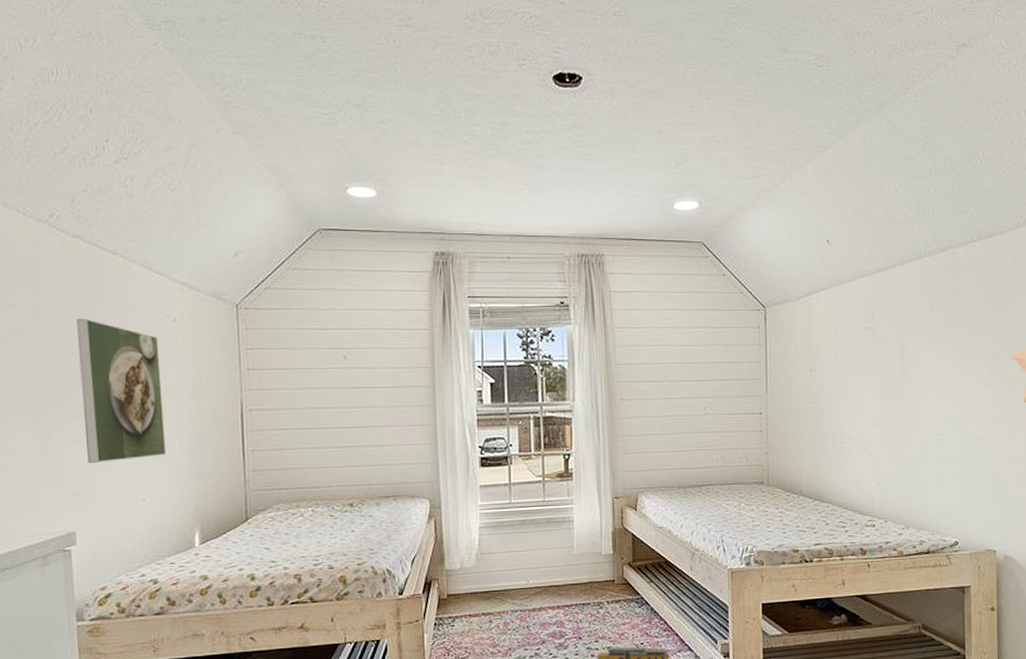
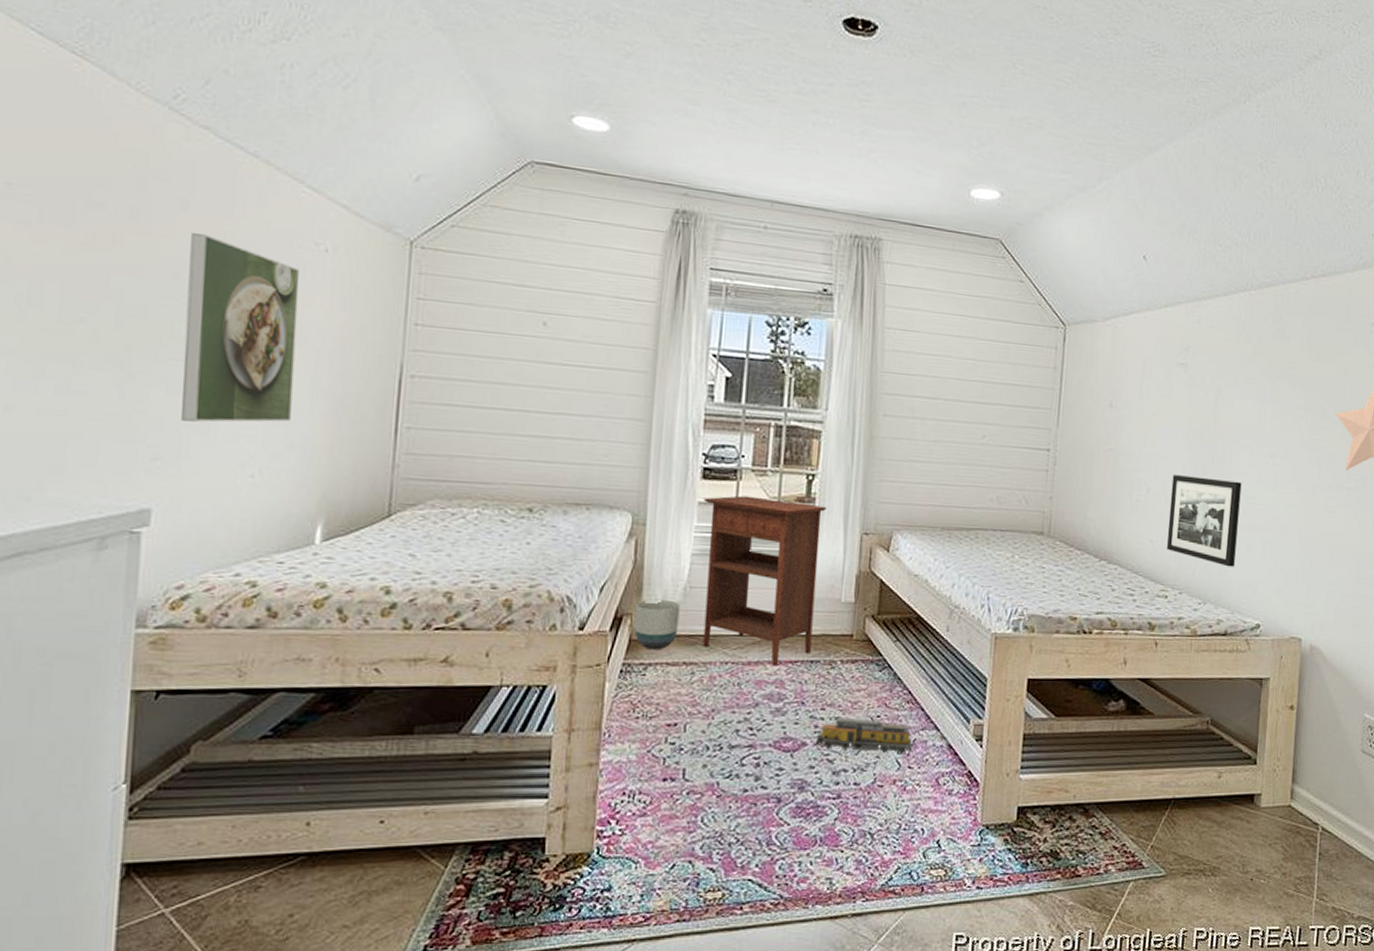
planter: none [441,565,476,606] -> present [634,599,680,650]
nightstand: none [483,476,583,610] -> present [702,495,827,665]
picture frame: none [870,422,931,496] -> present [1166,475,1242,567]

